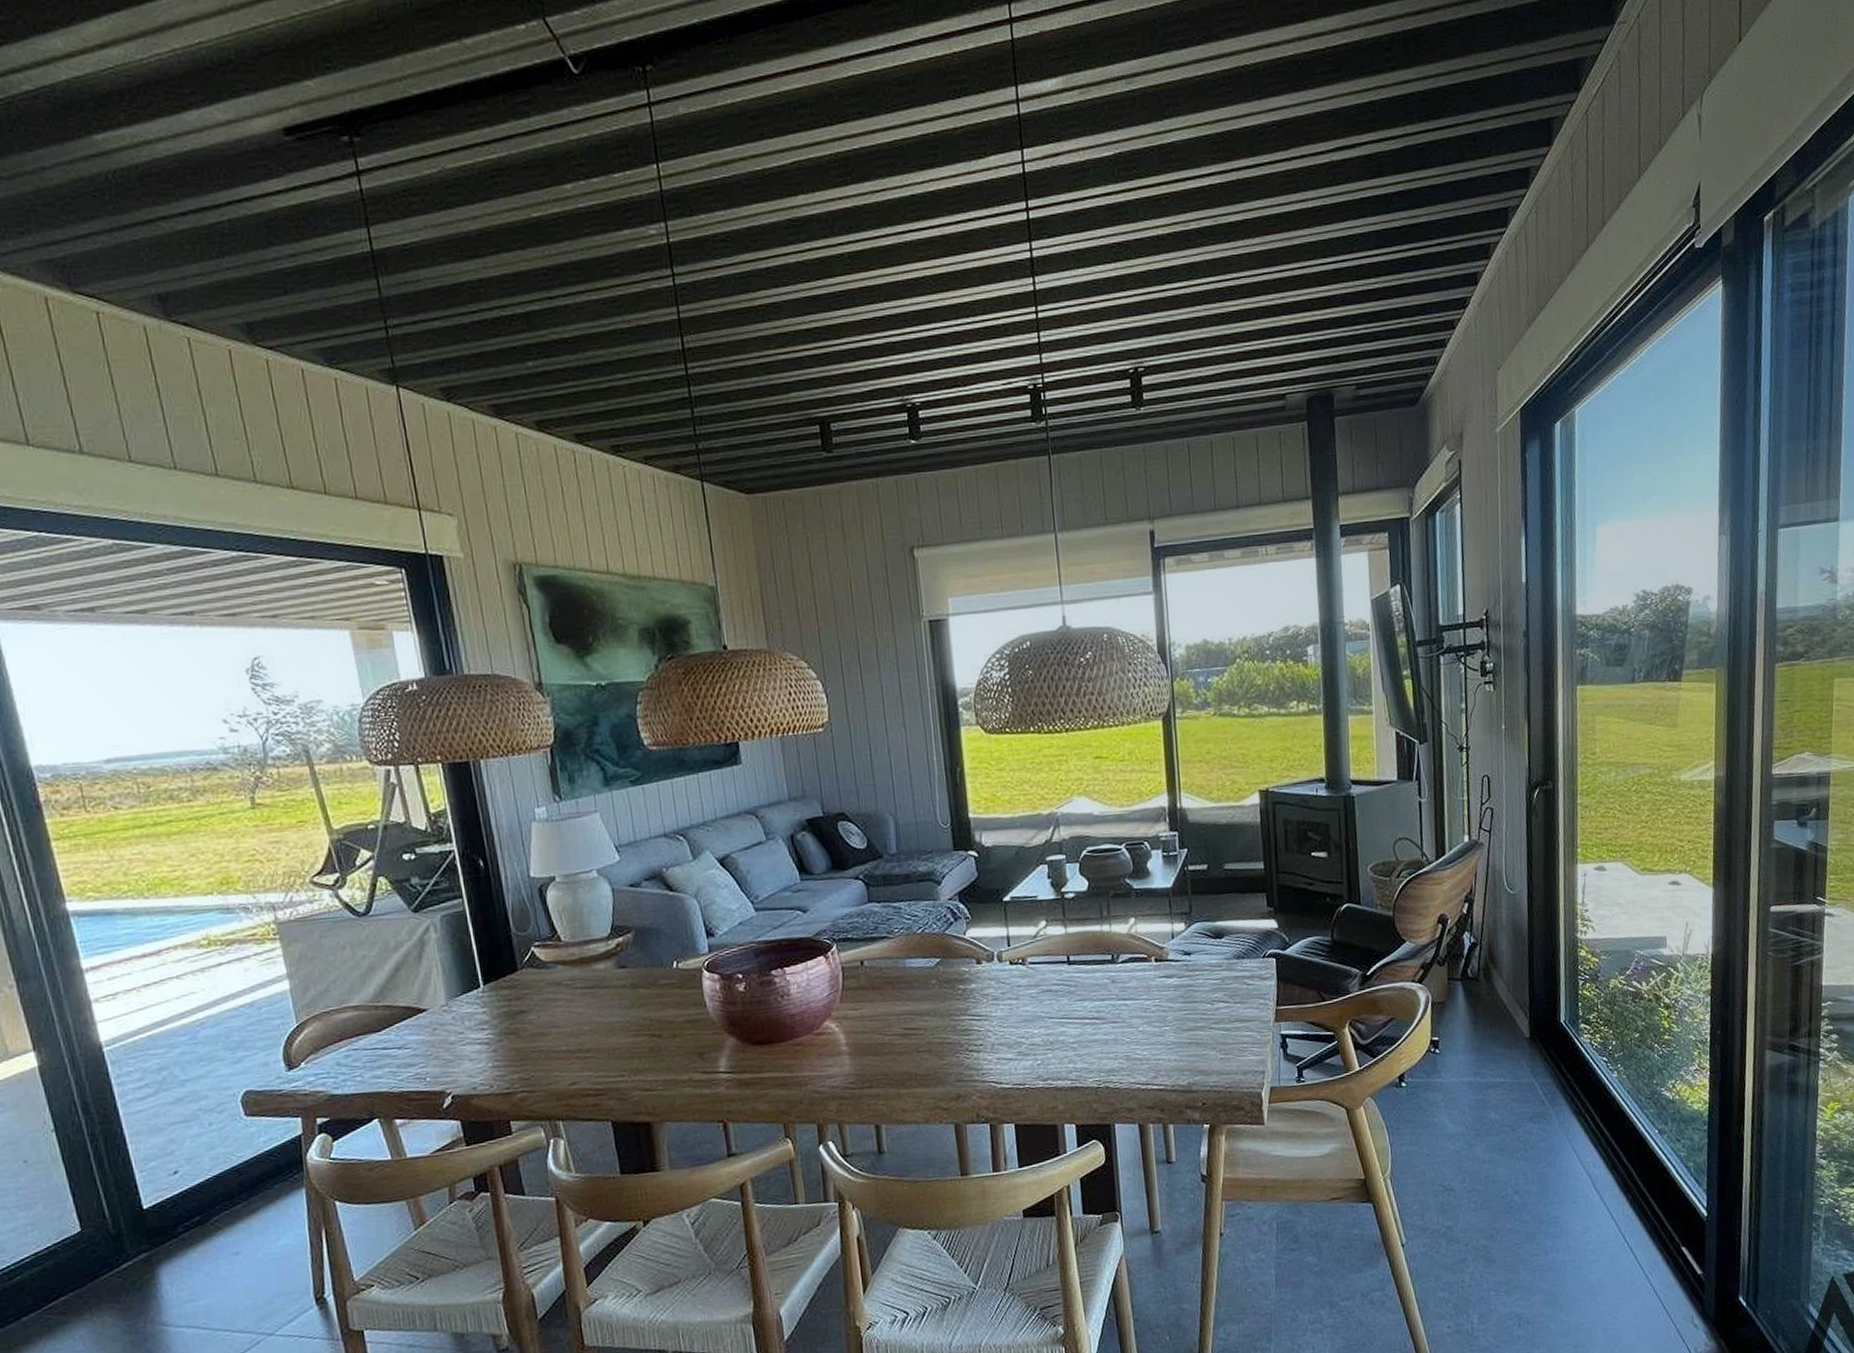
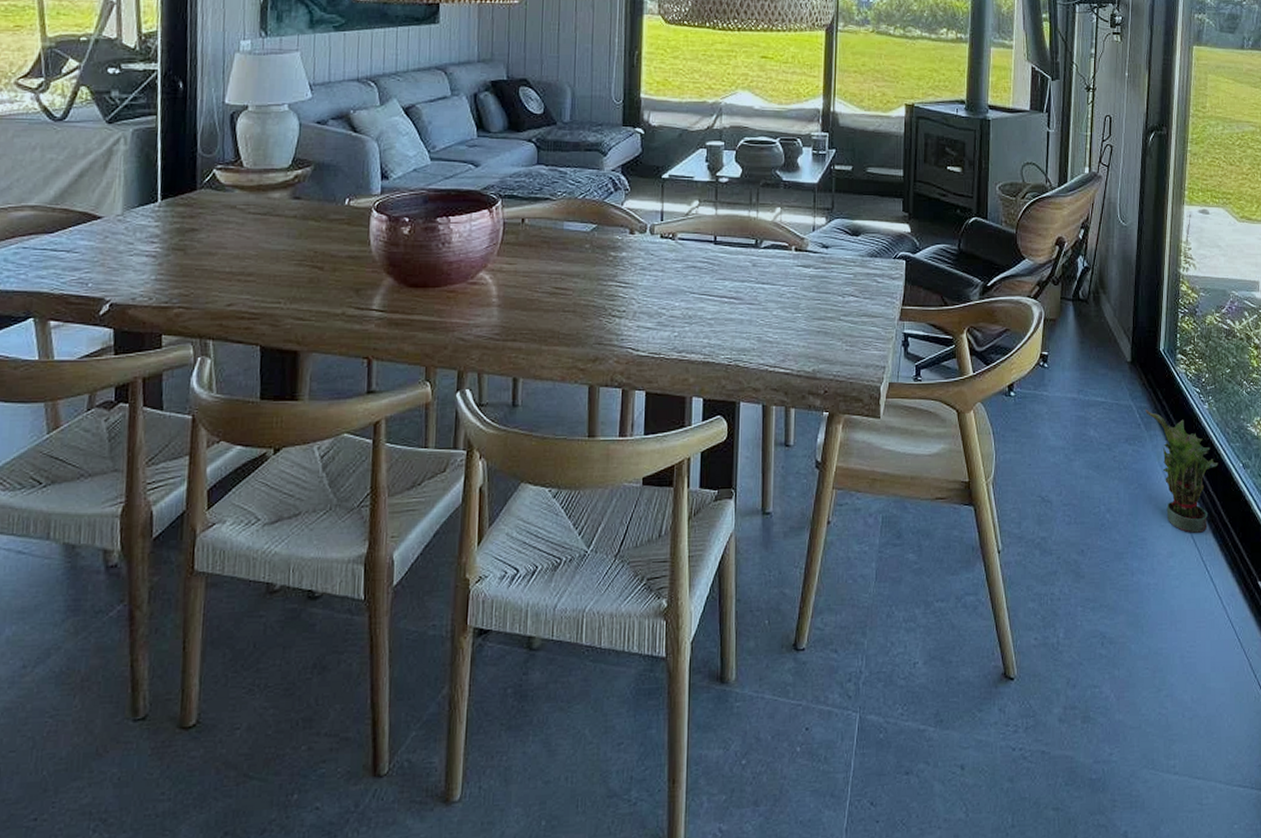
potted plant: none [1549,1084,1632,1206] -> present [1145,408,1218,533]

